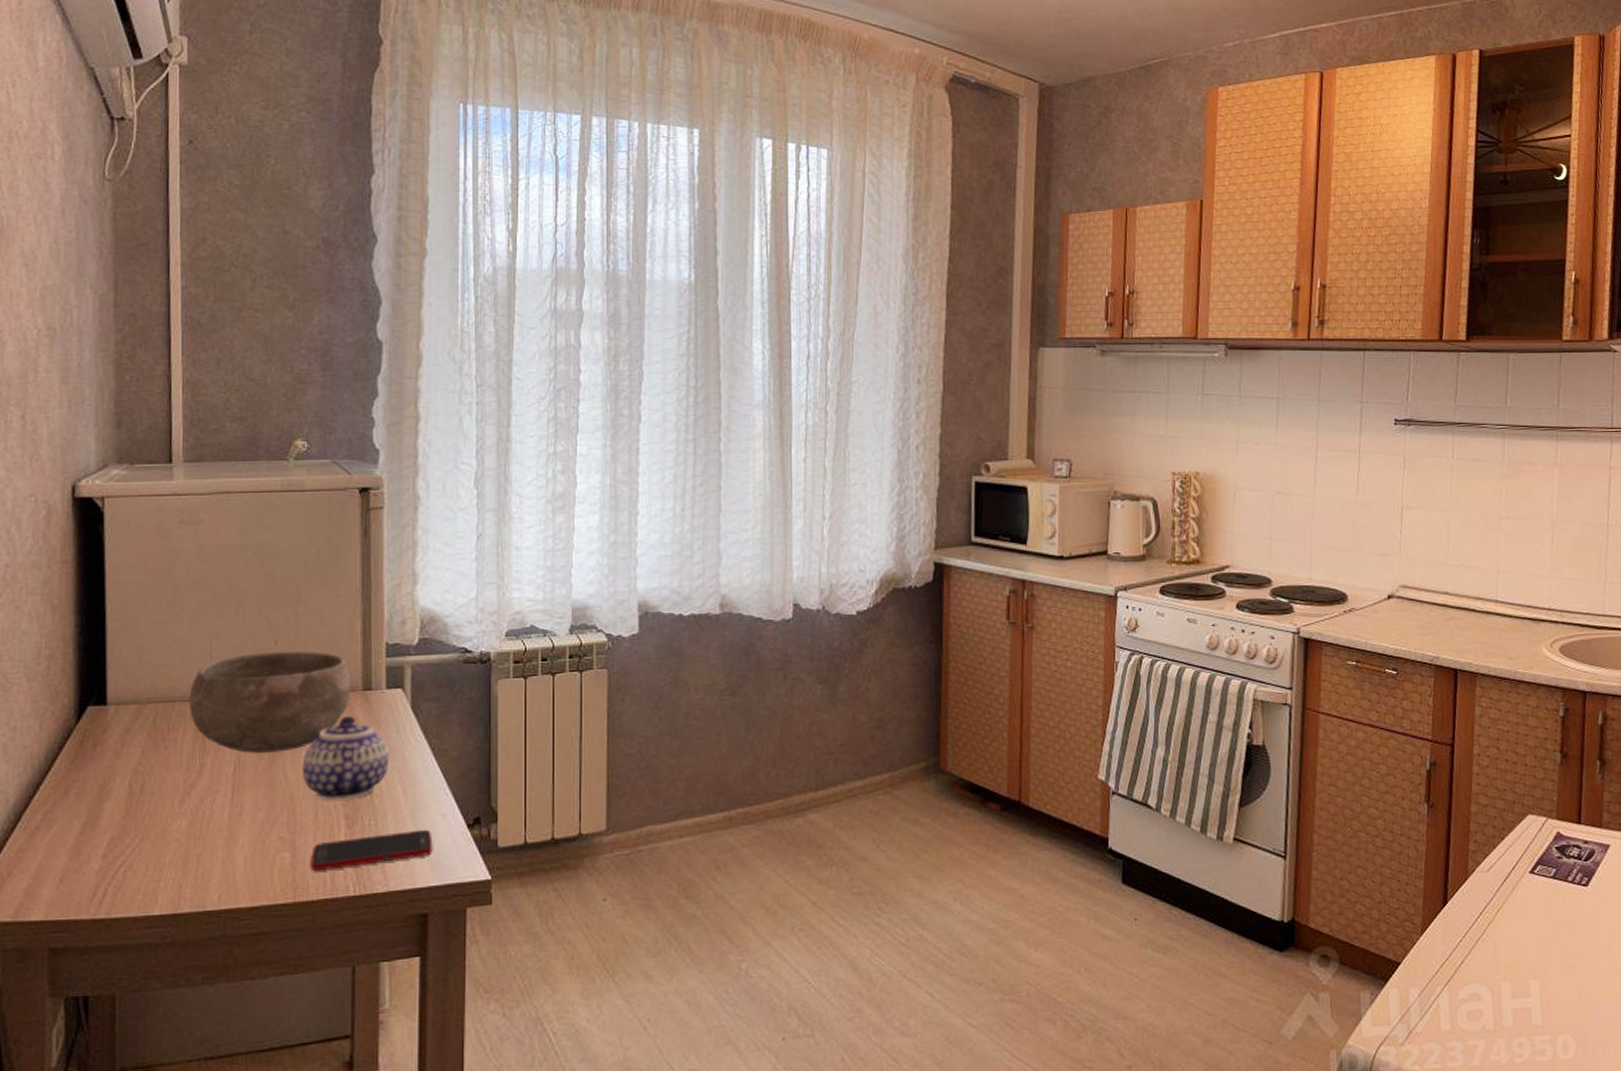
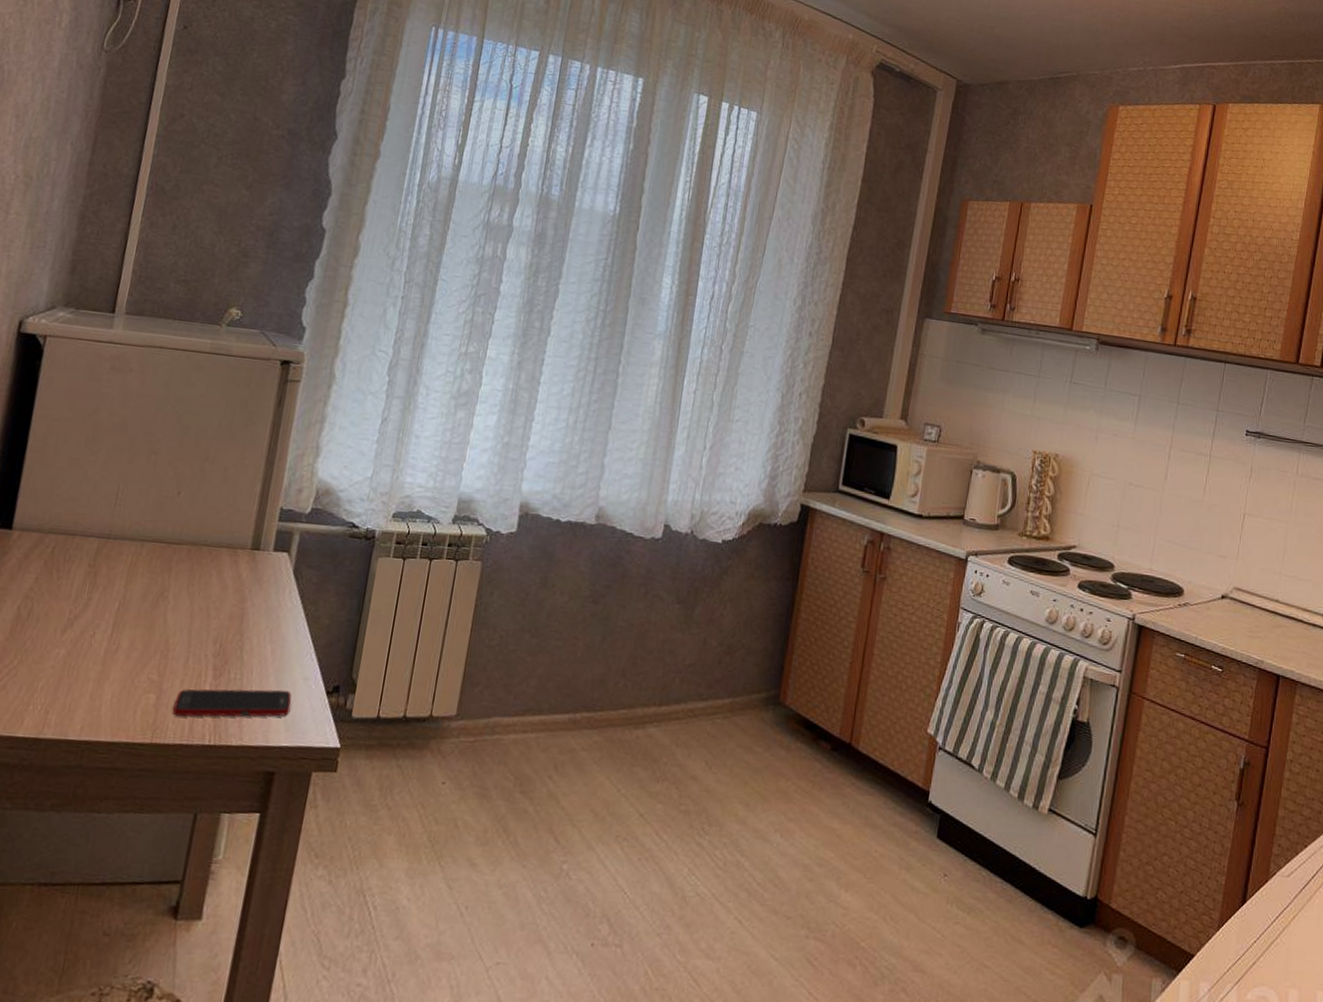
bowl: present [189,651,350,753] -> none [87,500,243,597]
teapot: present [302,716,390,801] -> none [180,572,267,651]

